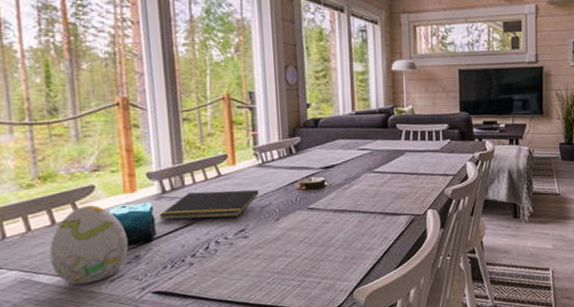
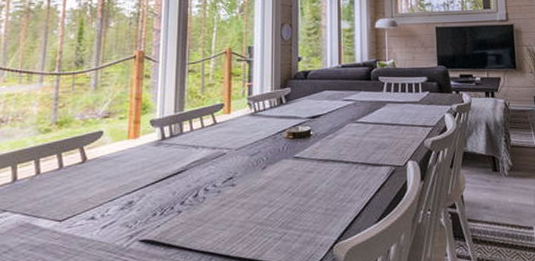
decorative egg: present [49,205,128,285] -> none [51,150,124,231]
candle: present [109,196,157,246] -> none [112,142,153,191]
notepad: present [159,190,259,220] -> none [156,138,249,166]

